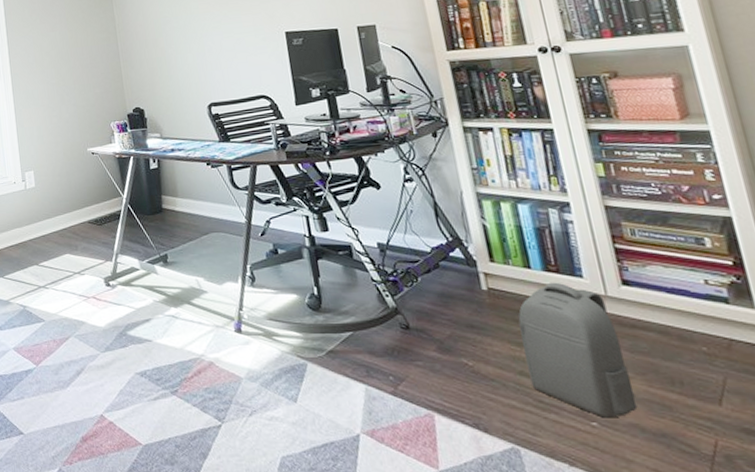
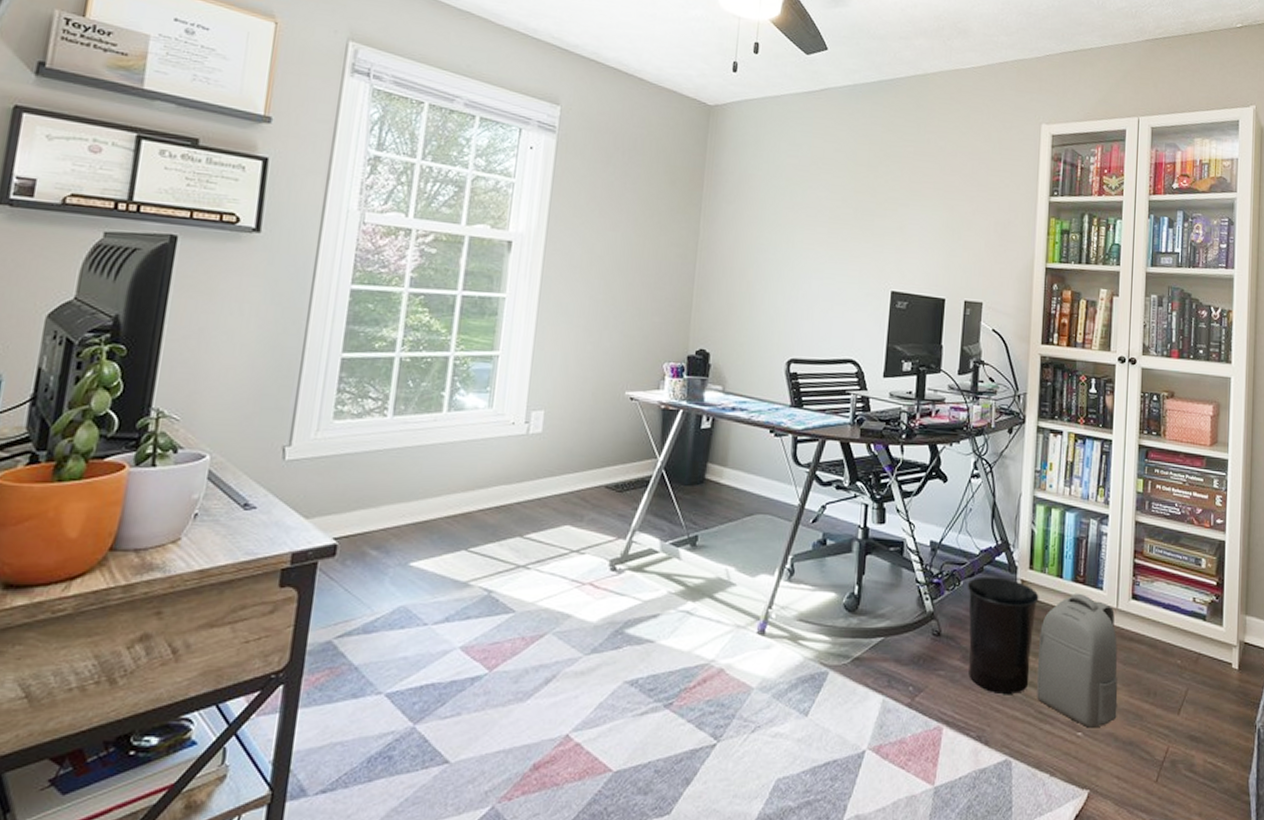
waste bin: none [425,271,519,383] -> present [967,576,1039,694]

